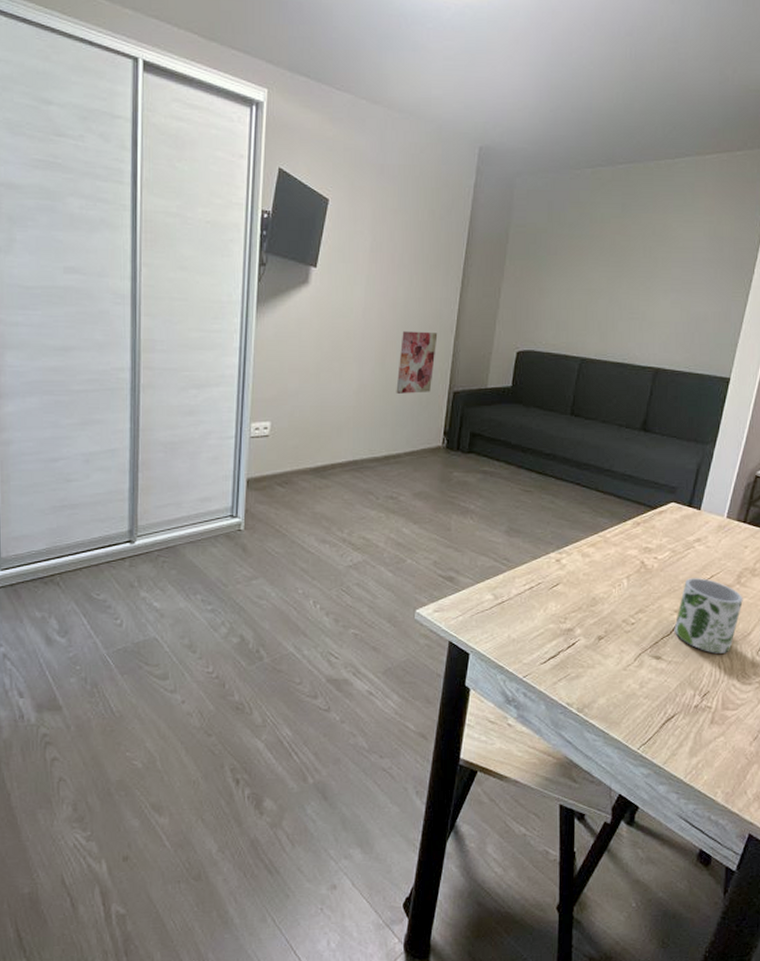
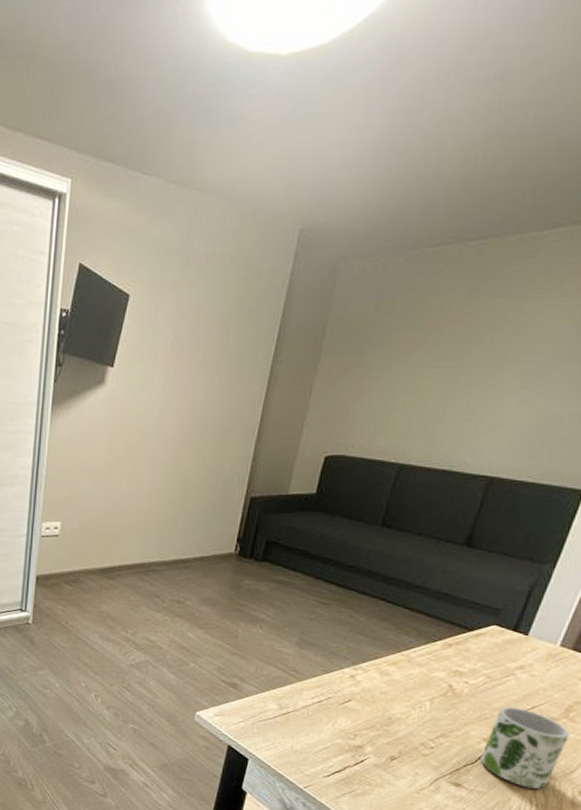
wall art: present [396,331,438,394] -> none [189,433,238,498]

